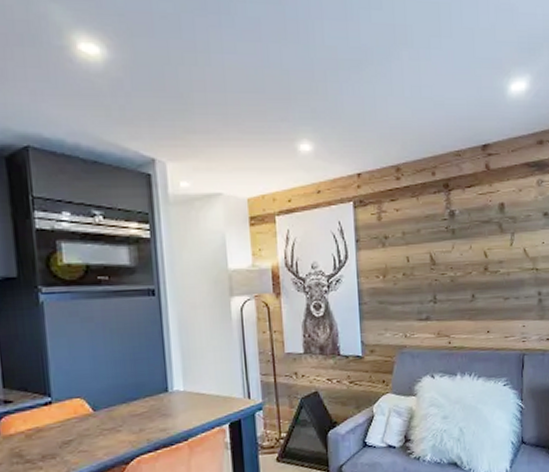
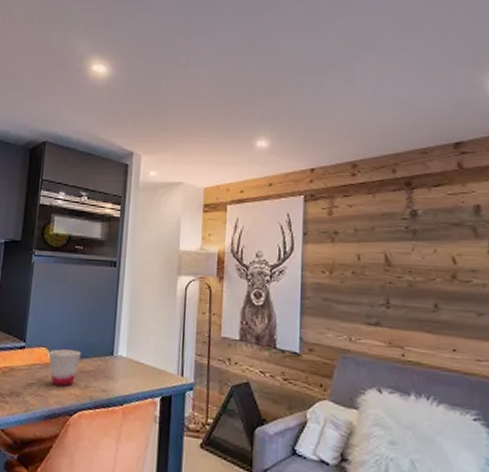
cup: none [86,394,128,437] -> present [48,349,81,387]

